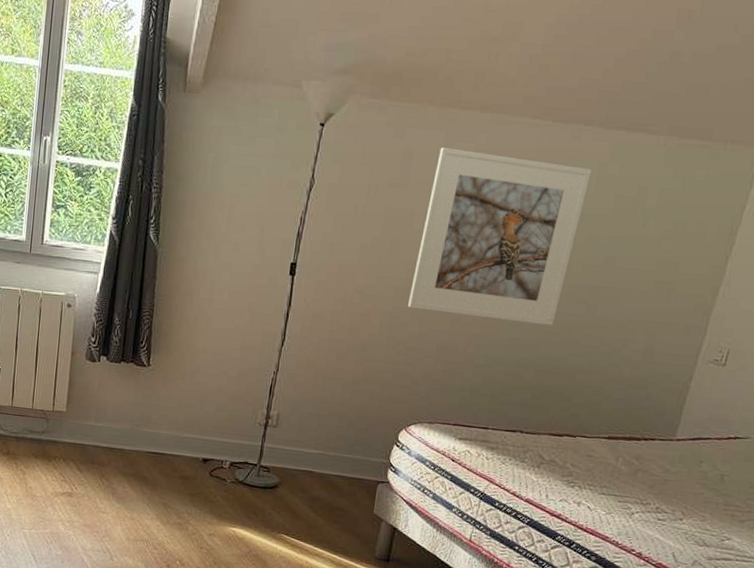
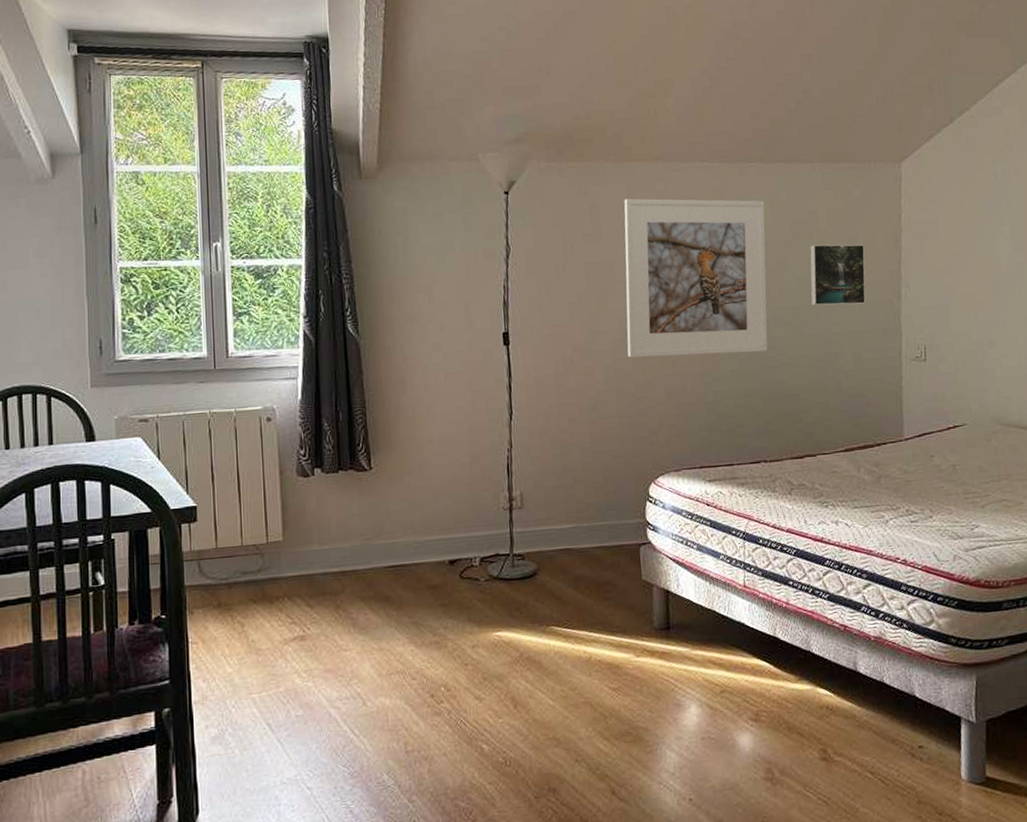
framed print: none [614,225,693,295] -> present [809,244,866,306]

